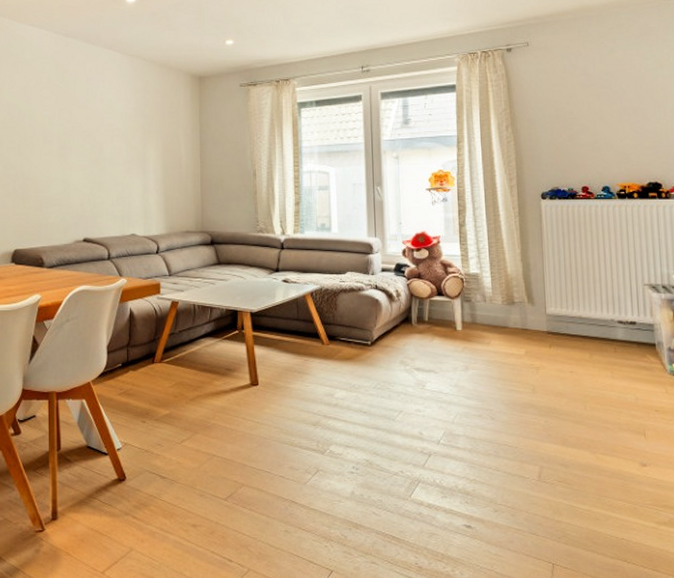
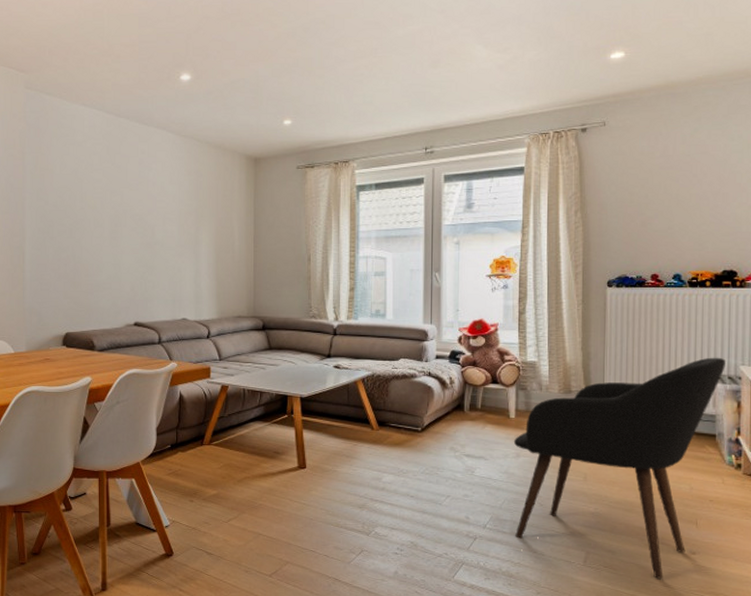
armchair: none [461,267,659,493] -> present [513,357,726,579]

